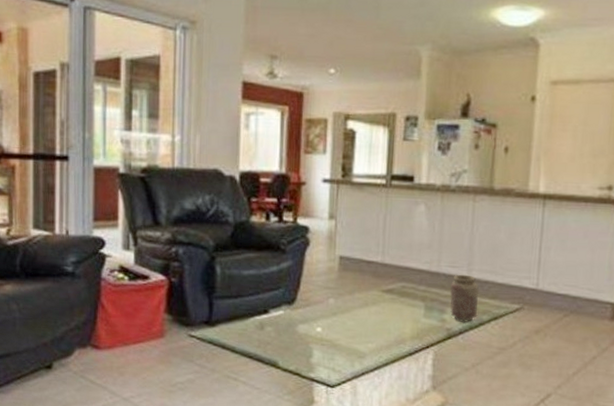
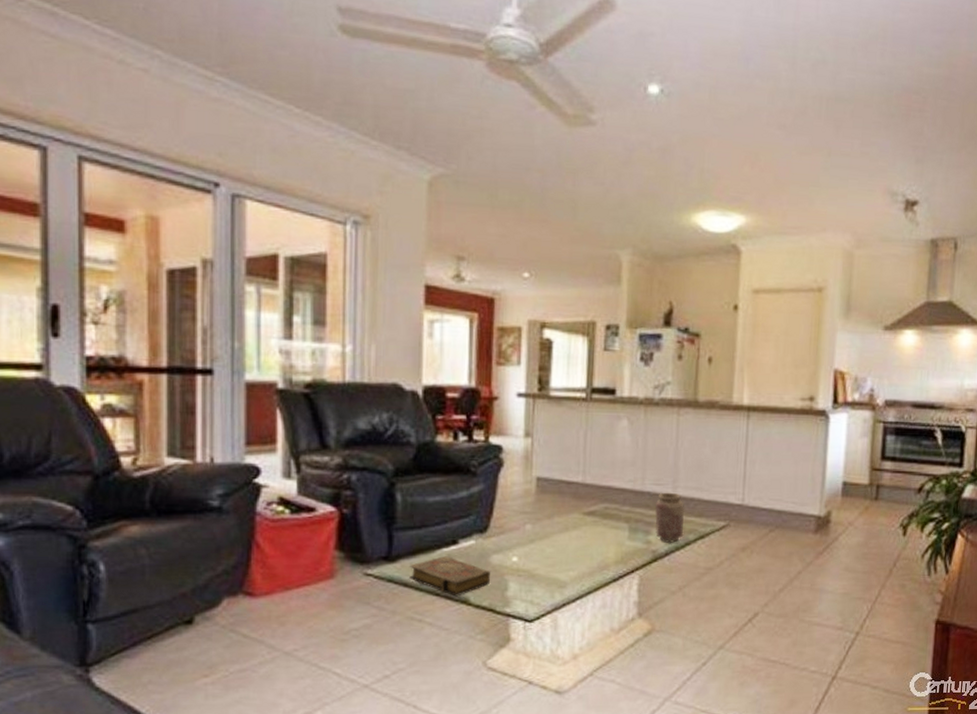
book: none [225,323,297,360] -> present [408,556,490,597]

